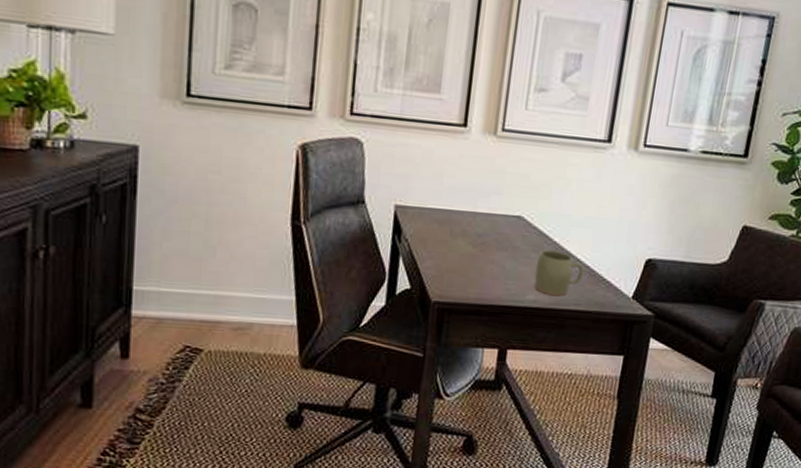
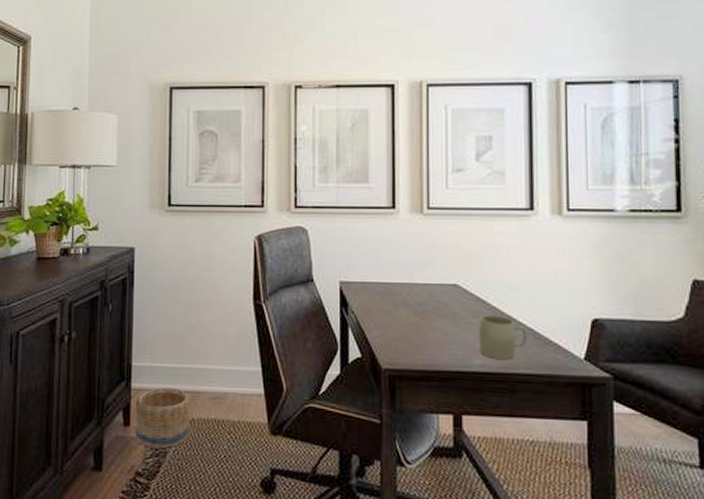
basket: none [136,316,207,384] -> present [135,387,190,449]

